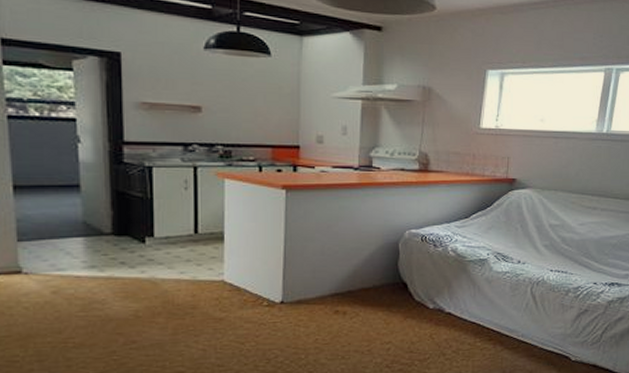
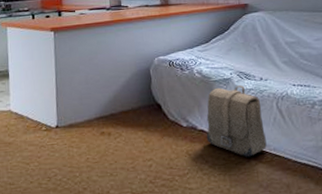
backpack: none [453,267,515,343] -> present [206,85,267,157]

